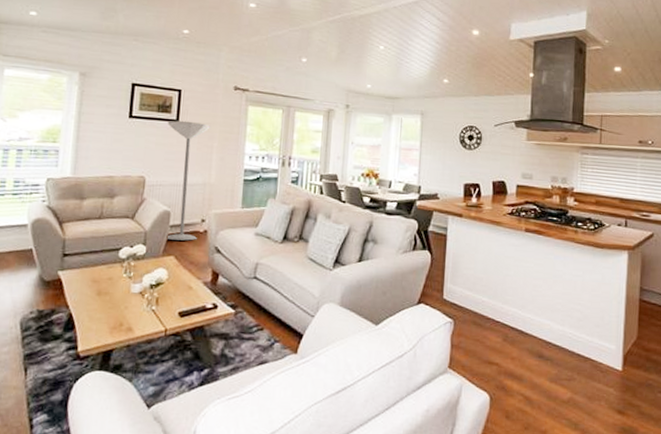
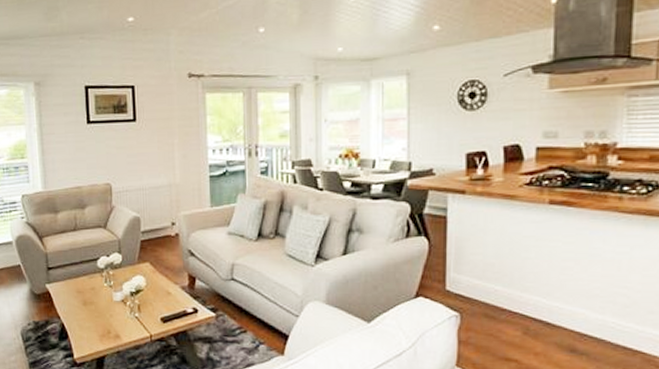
floor lamp: present [165,120,212,241] -> none [125,119,170,246]

